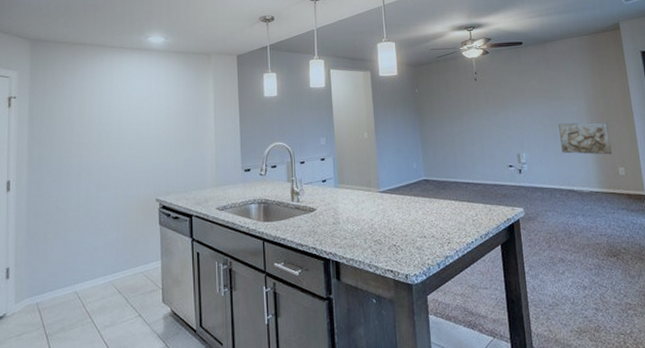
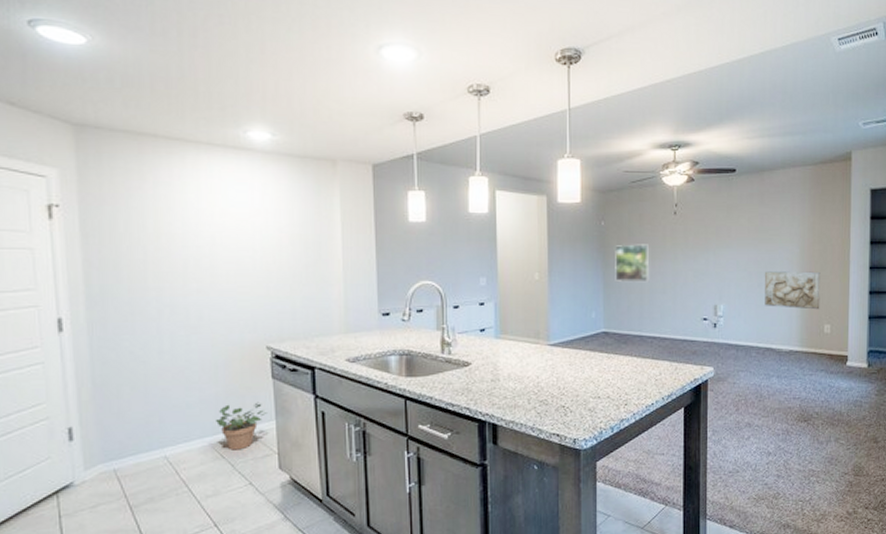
potted plant: none [116,245,155,286] -> present [216,402,267,450]
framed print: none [427,105,460,138] -> present [614,244,650,283]

